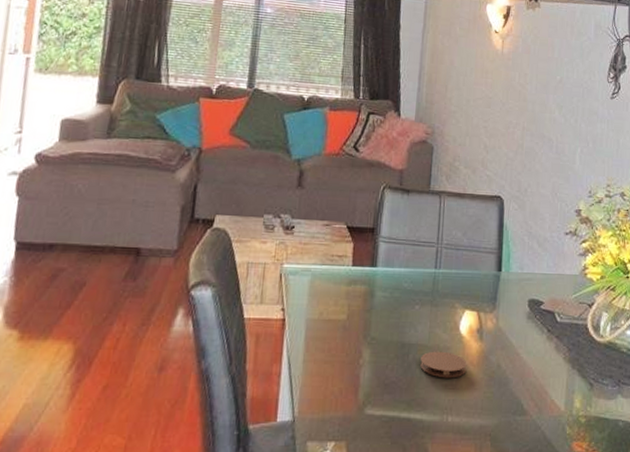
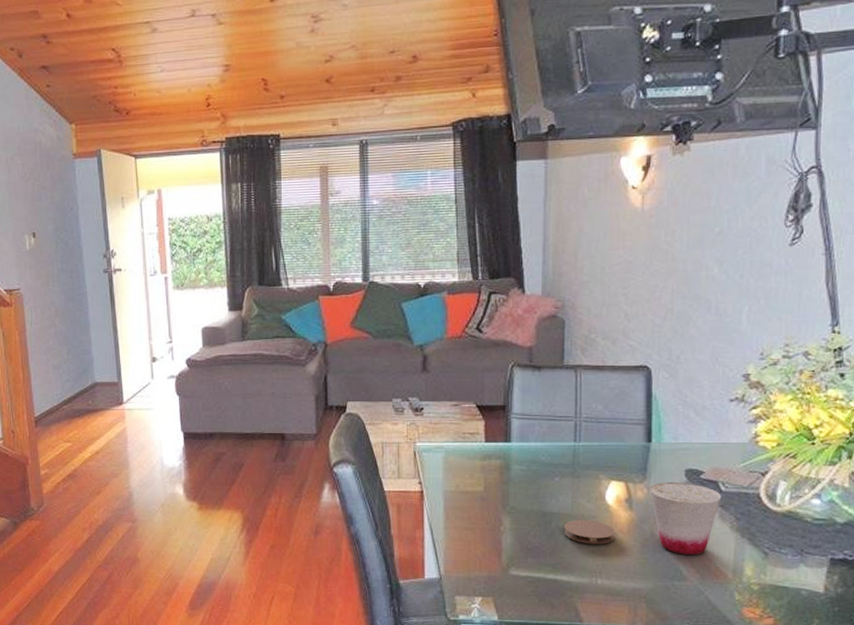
cup: none [497,312,558,387] -> present [649,482,722,555]

